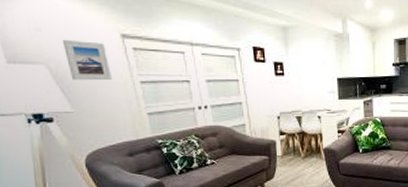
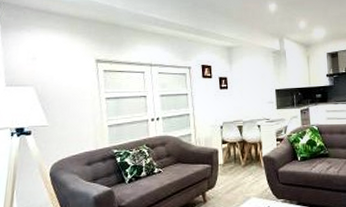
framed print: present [62,39,112,81] -> none [50,65,84,99]

